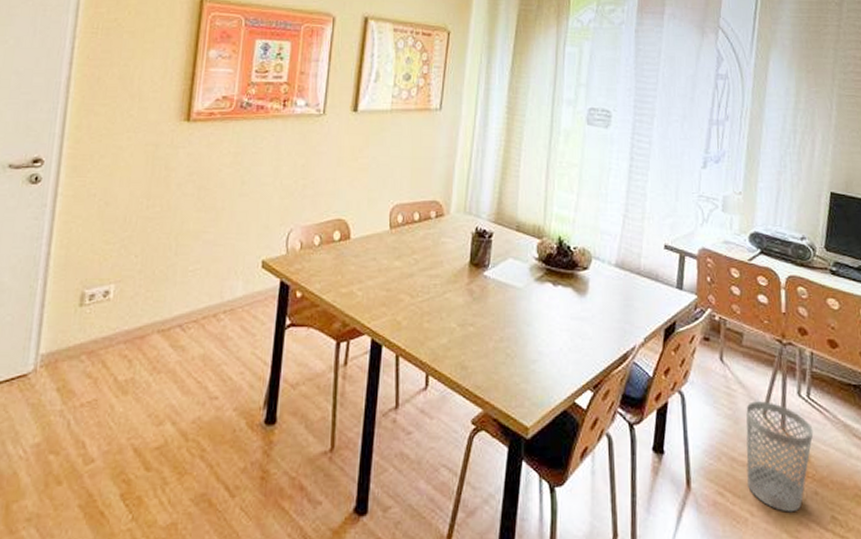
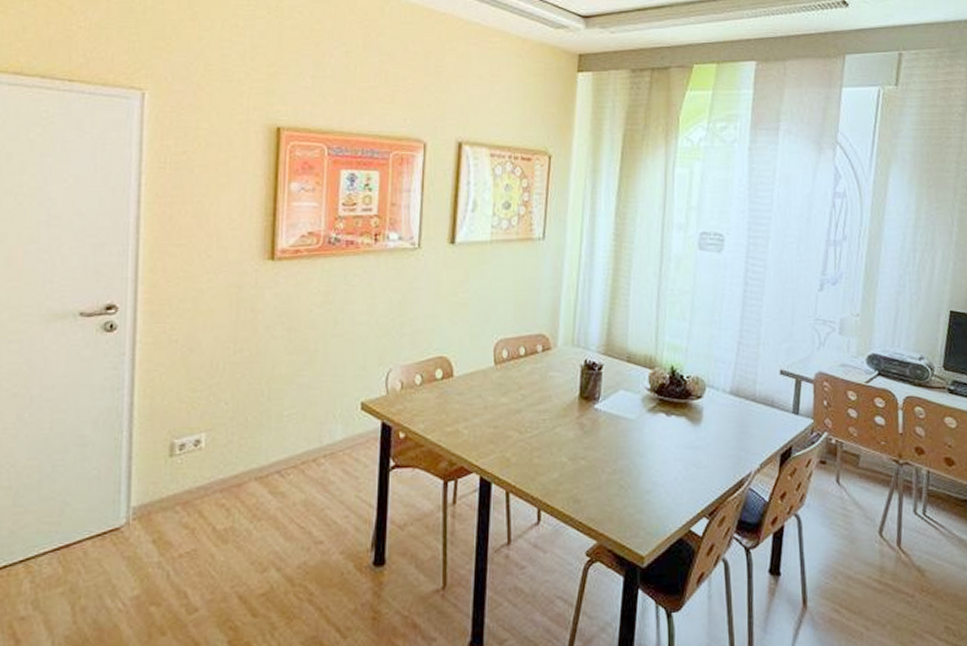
wastebasket: present [746,401,814,512] -> none [862,520,929,625]

